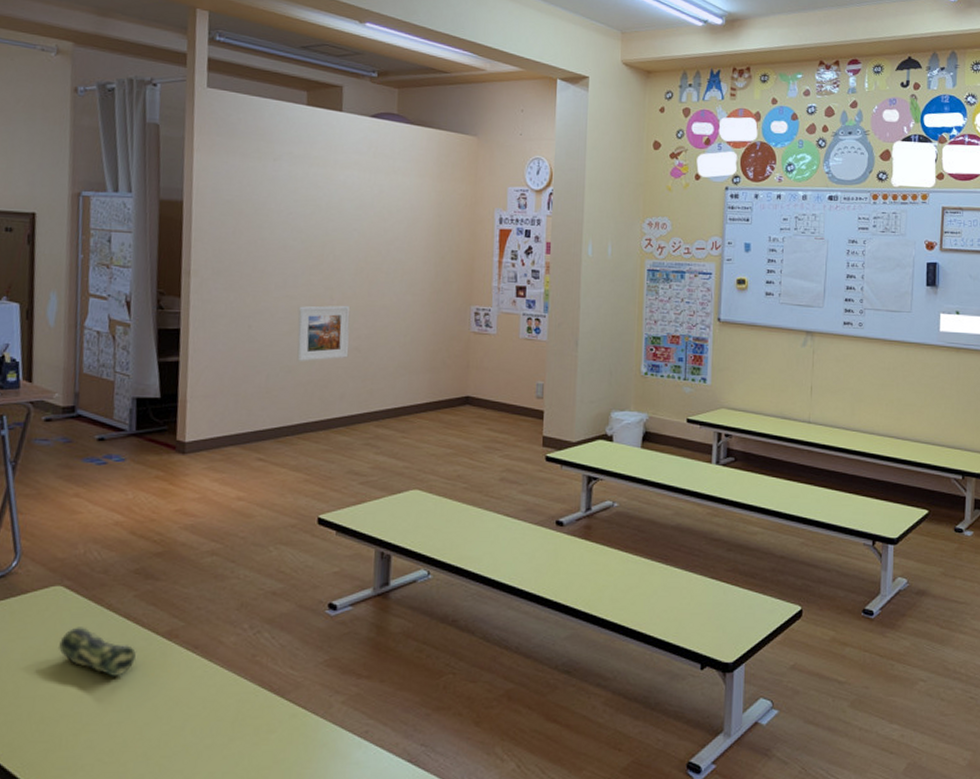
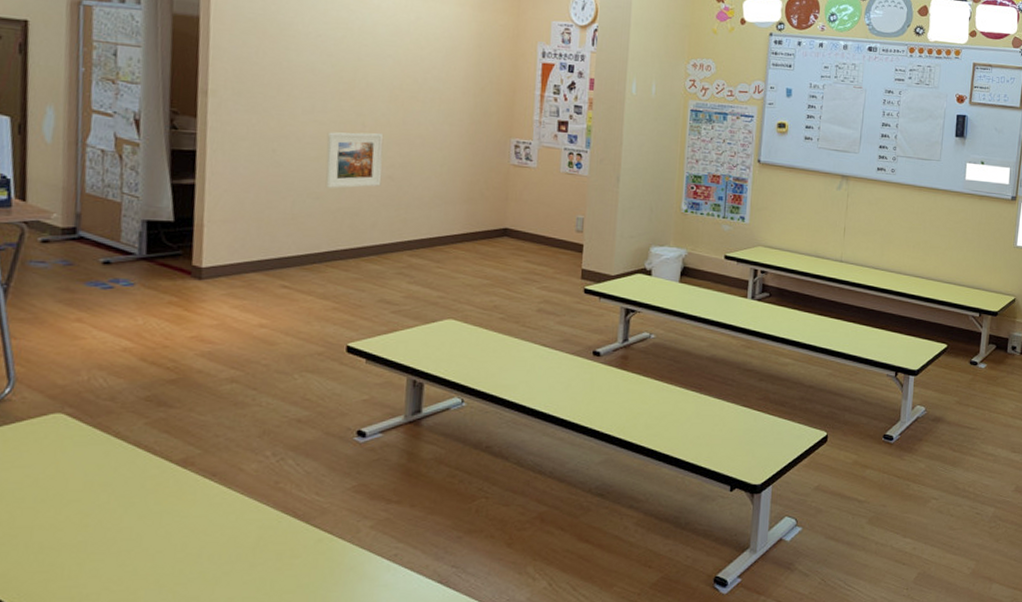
pencil case: present [57,627,137,678] -> none [58,455,148,506]

